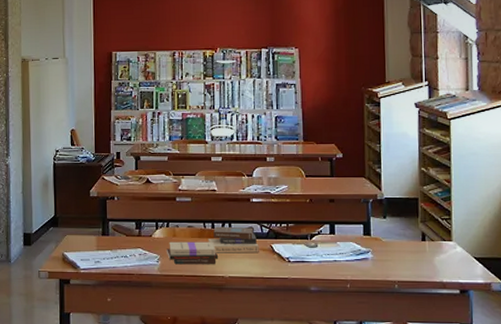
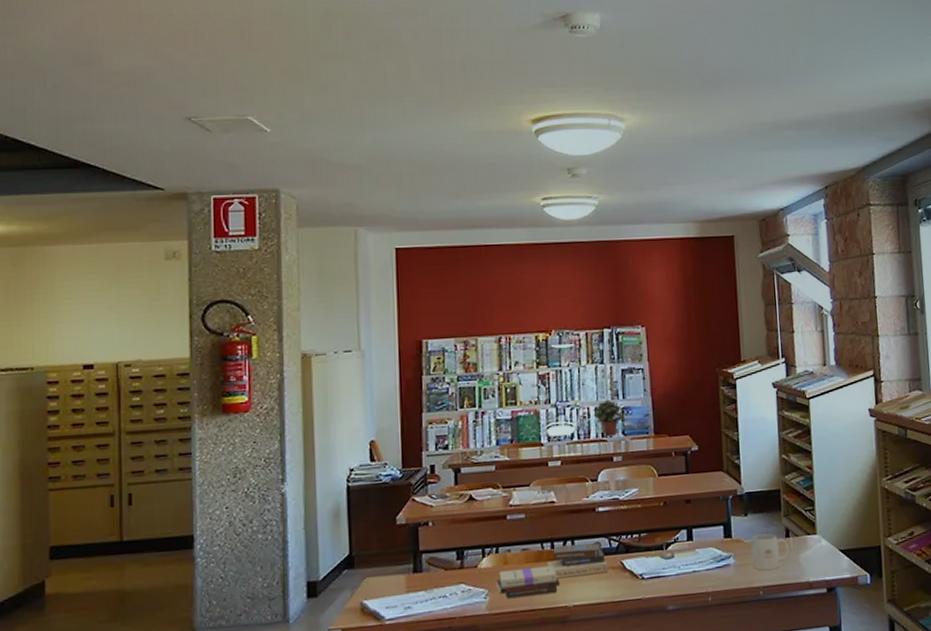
potted plant: none [250,109,280,140] -> present [593,400,628,437]
mug: none [389,235,425,268] -> present [751,533,789,571]

